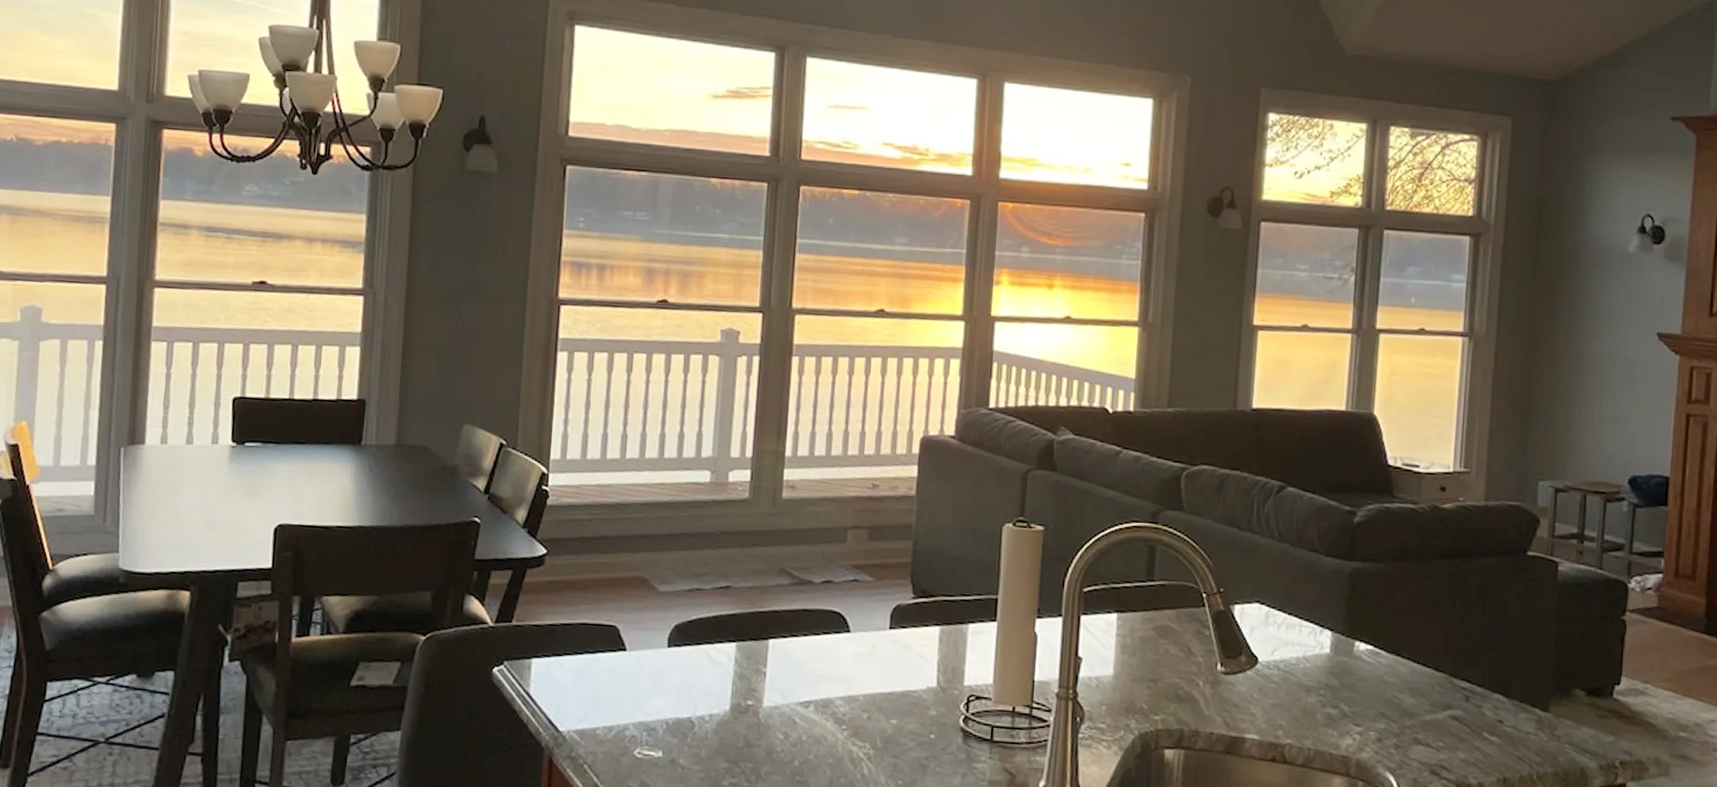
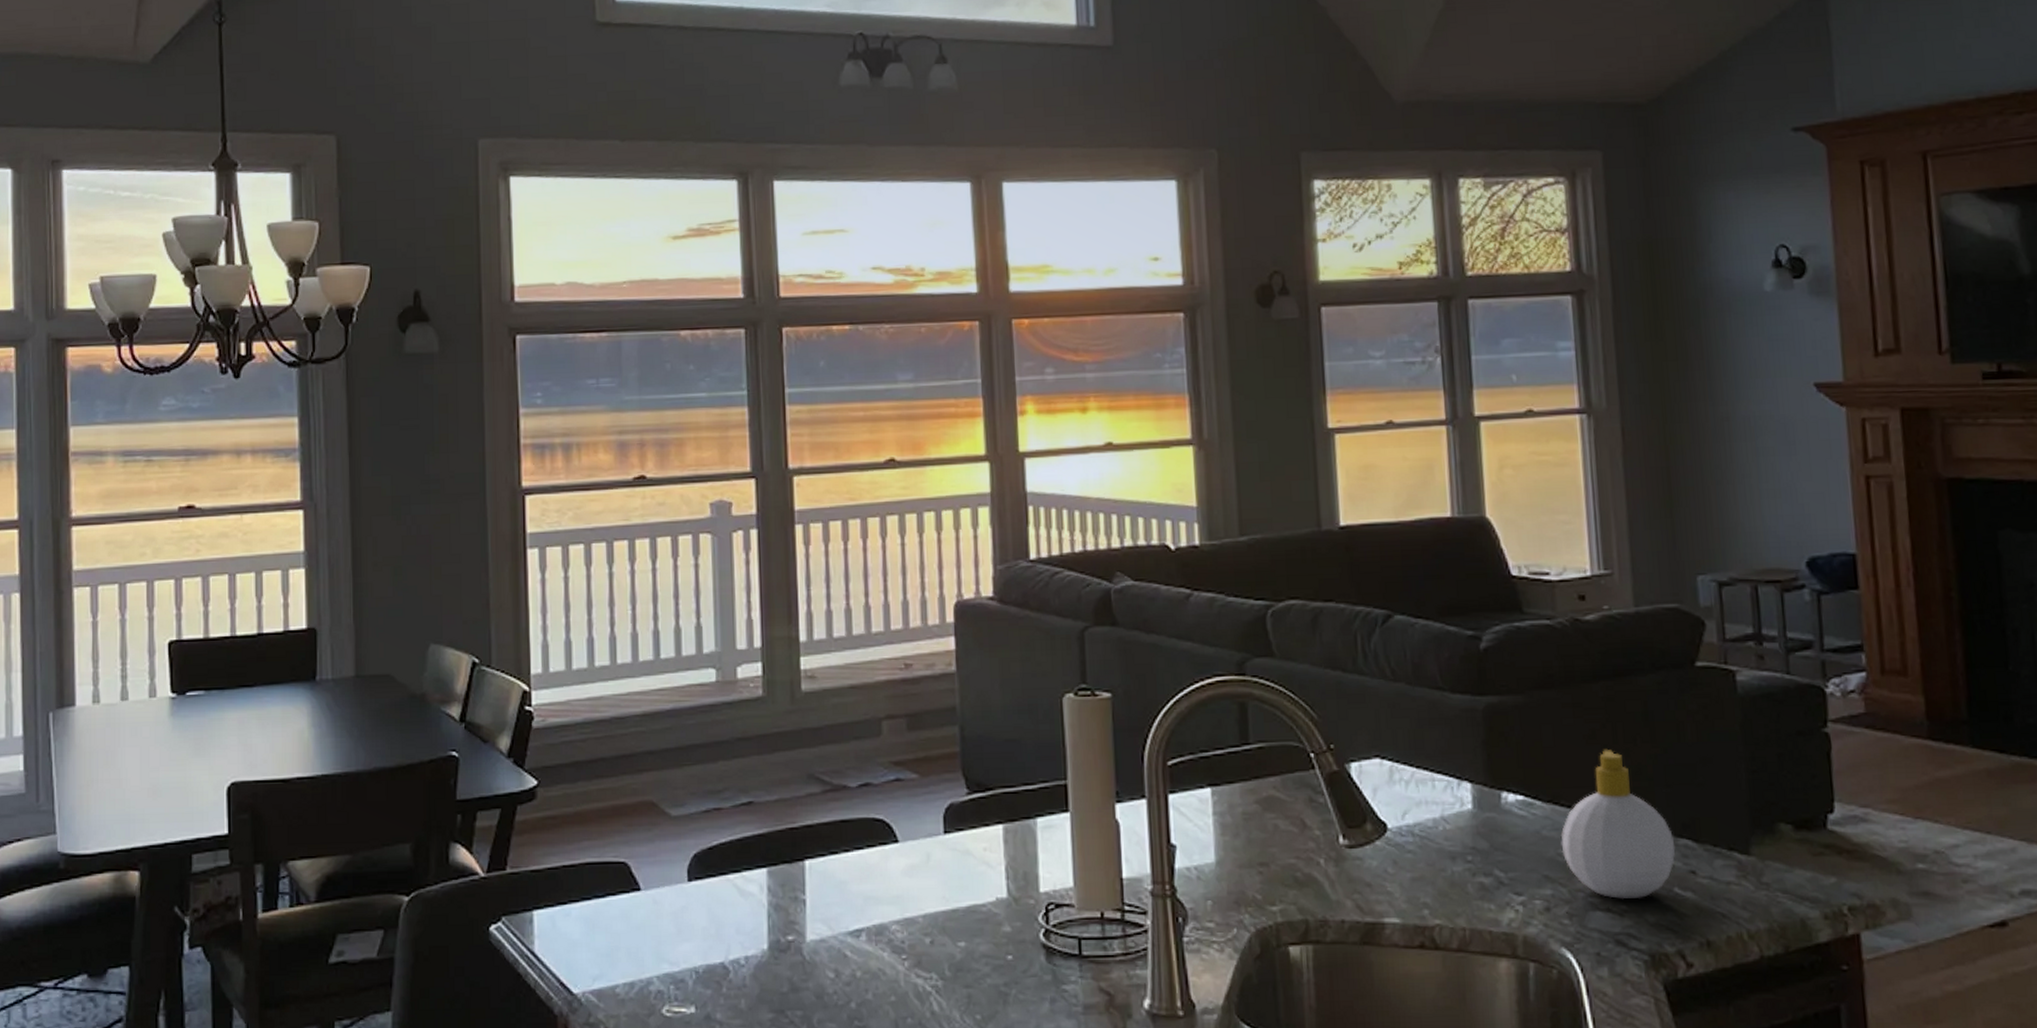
soap bottle: none [1397,614,1490,738] -> present [1560,748,1676,900]

